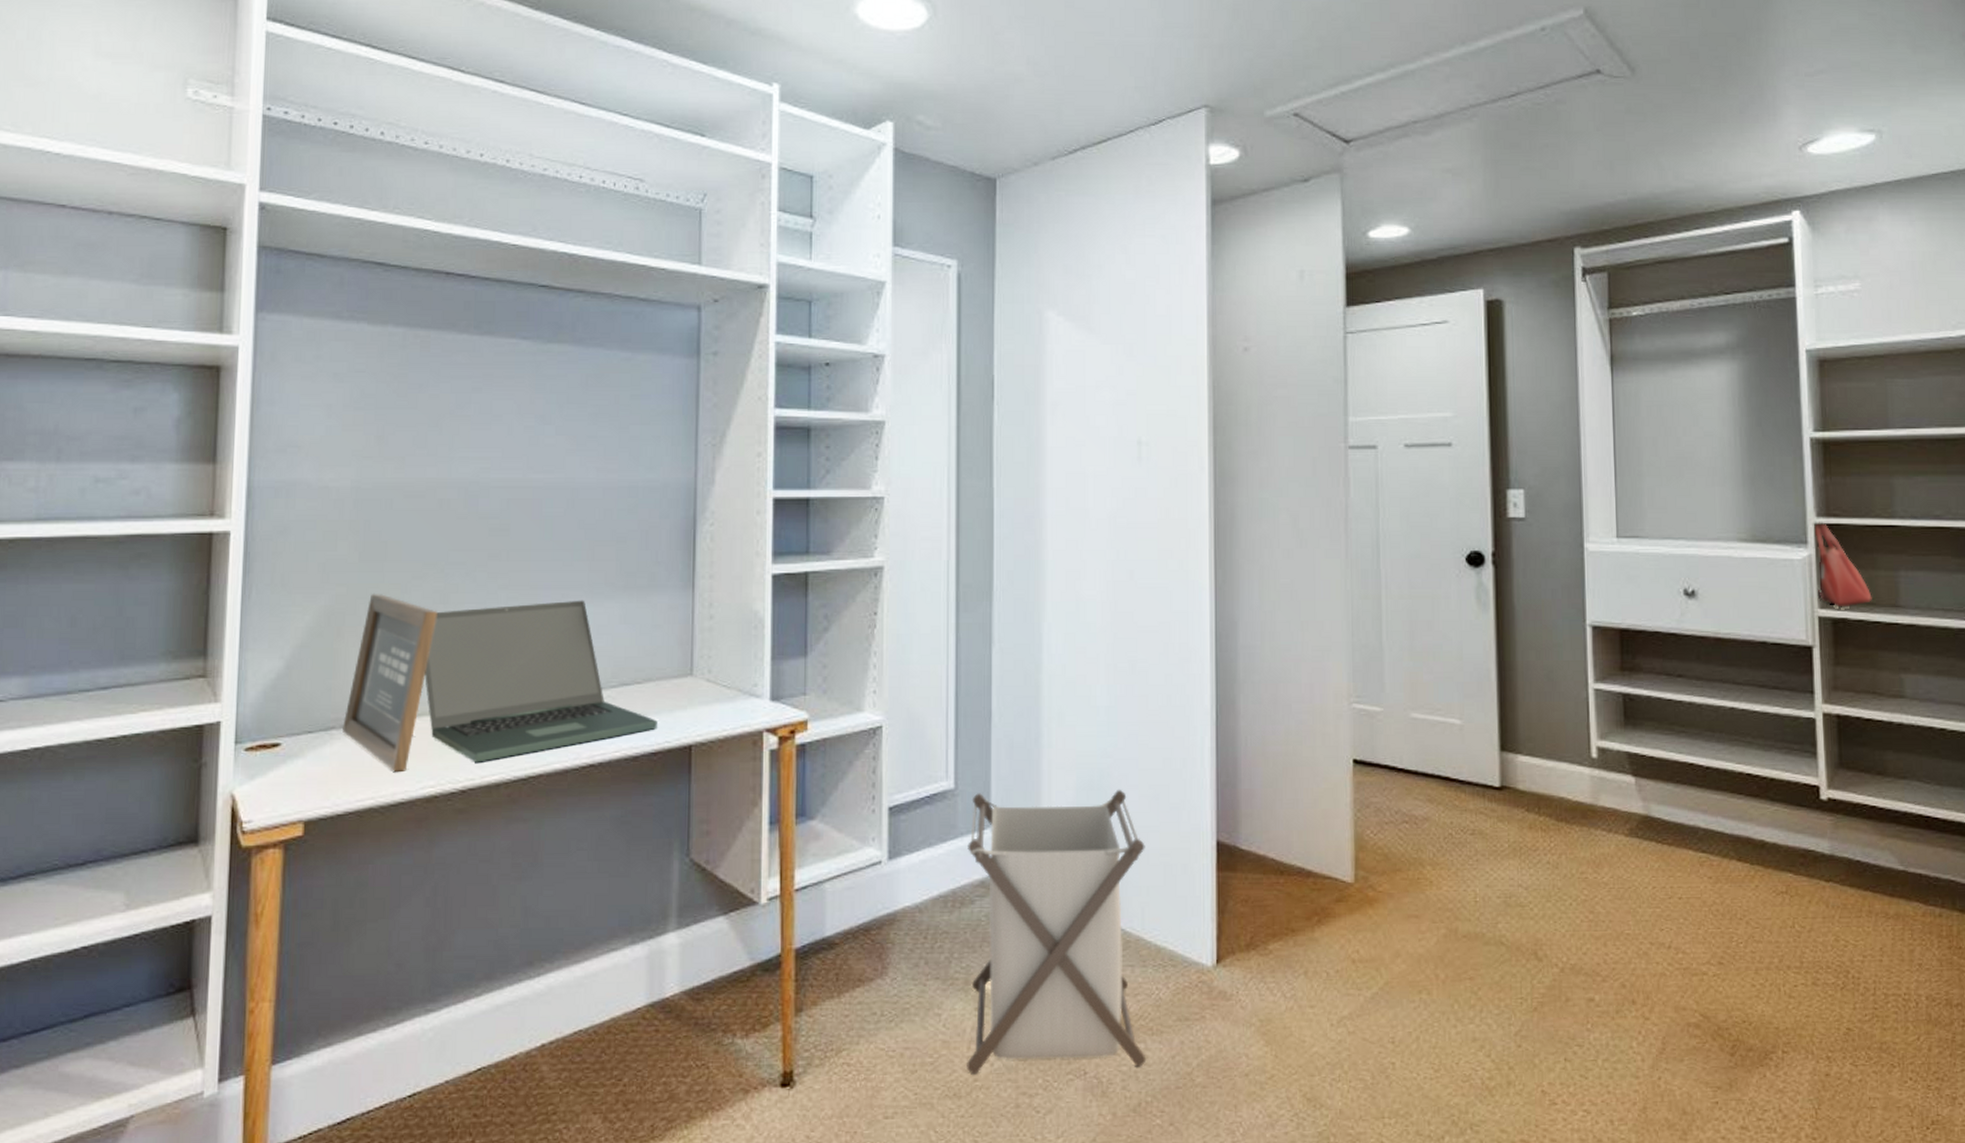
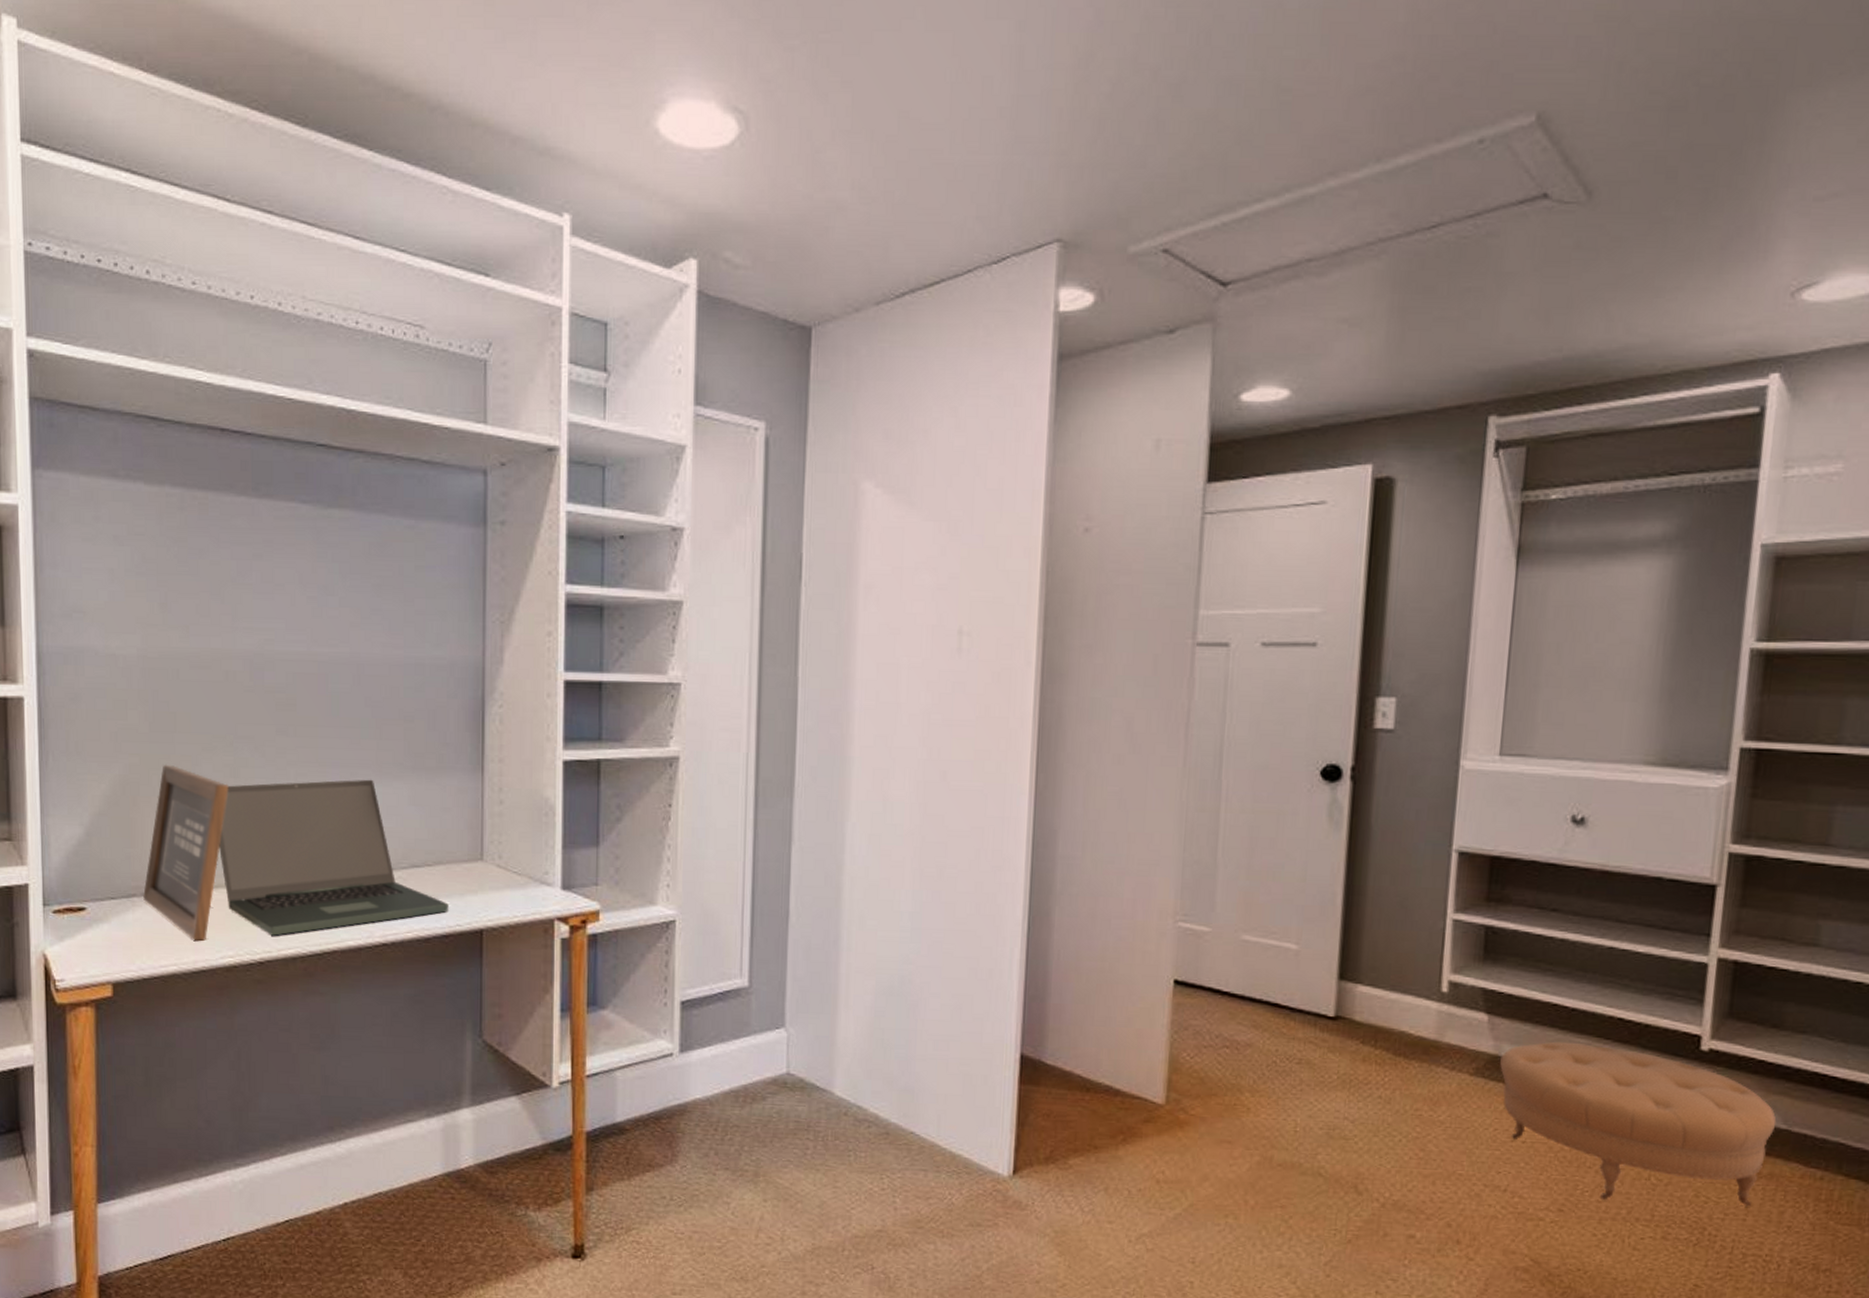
laundry basket: present [967,789,1147,1075] -> none [754,992,945,1266]
ottoman: none [1650,799,1894,950] -> present [1500,1041,1777,1207]
handbag: present [1814,522,1872,608] -> none [1733,746,1798,844]

